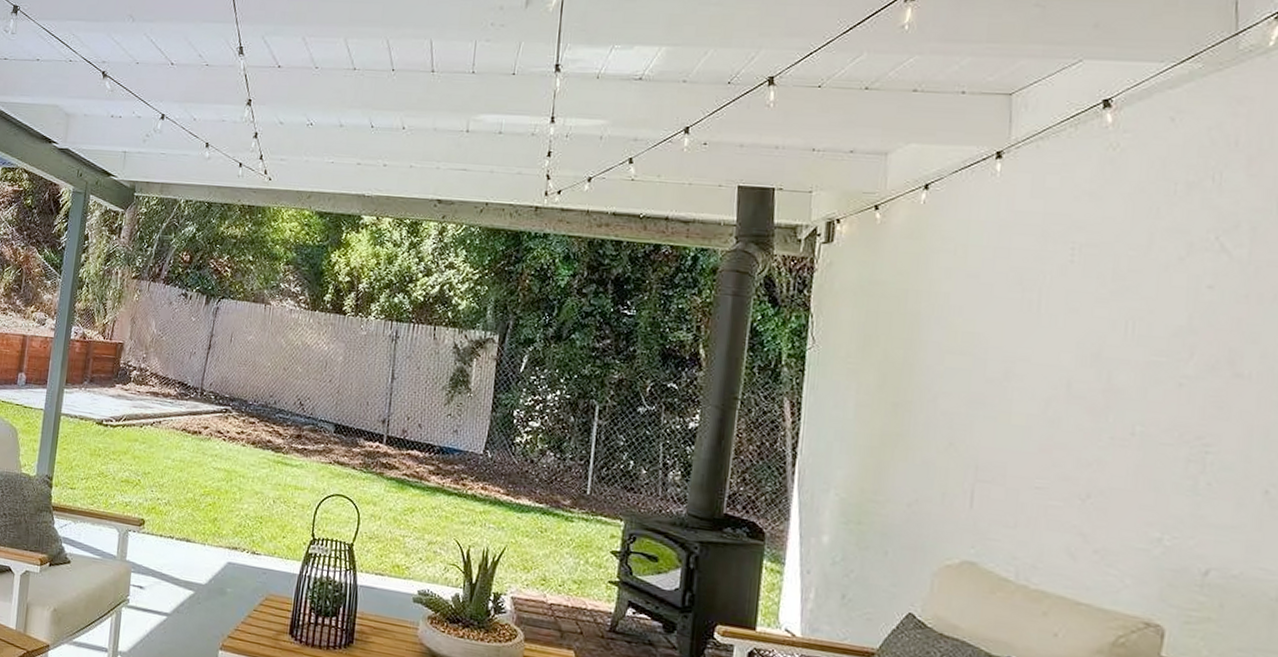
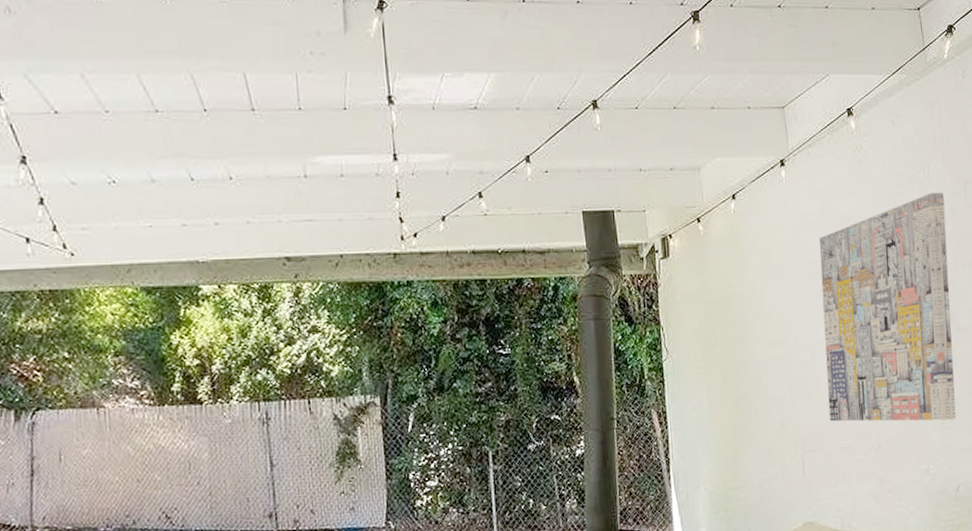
wall art: none [1018,205,1241,486] -> present [819,192,956,422]

